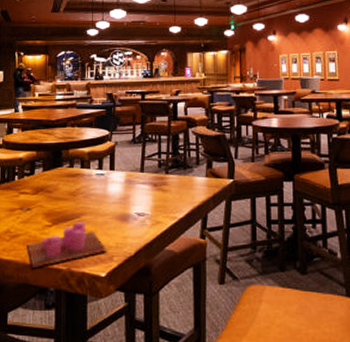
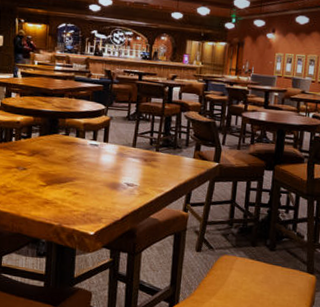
candle: present [27,221,107,267] -> none [22,185,97,221]

